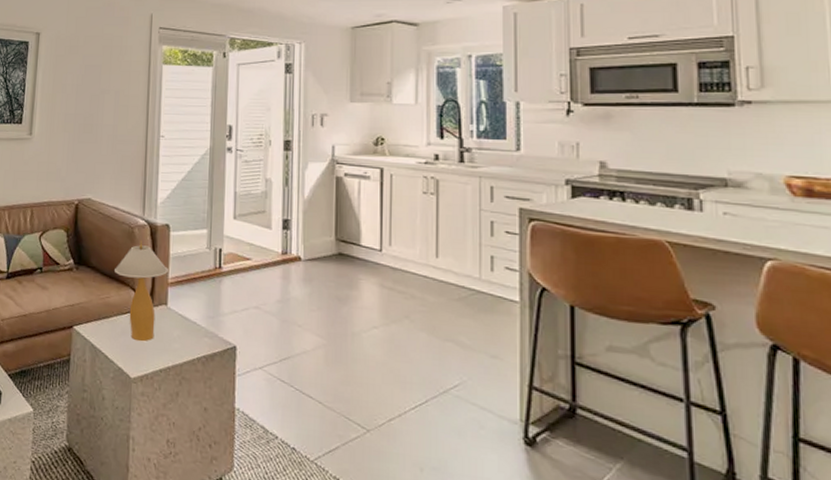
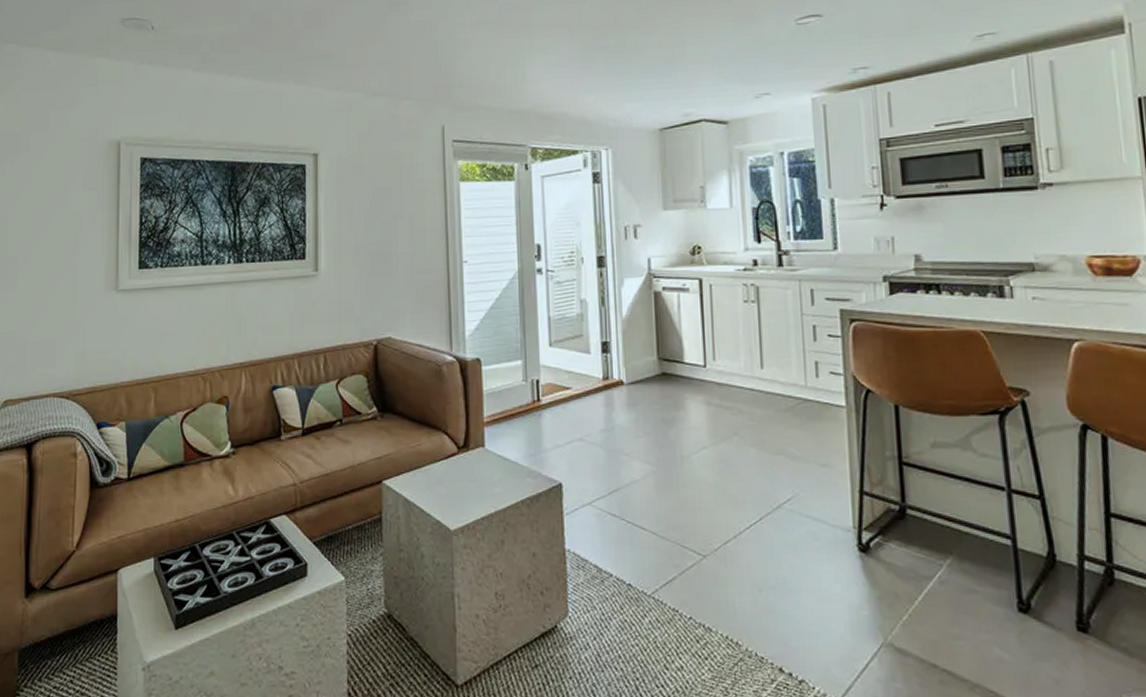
table lamp: present [115,240,168,341] -> none [424,378,483,488]

